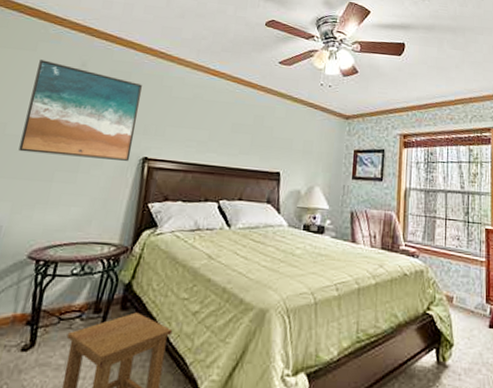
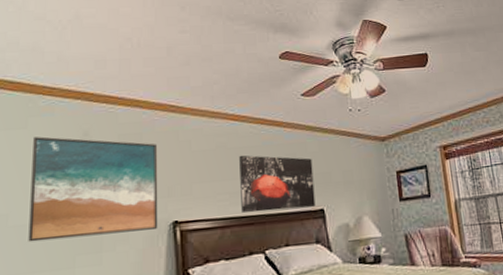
wall art: none [205,108,278,169] -> present [239,155,316,213]

